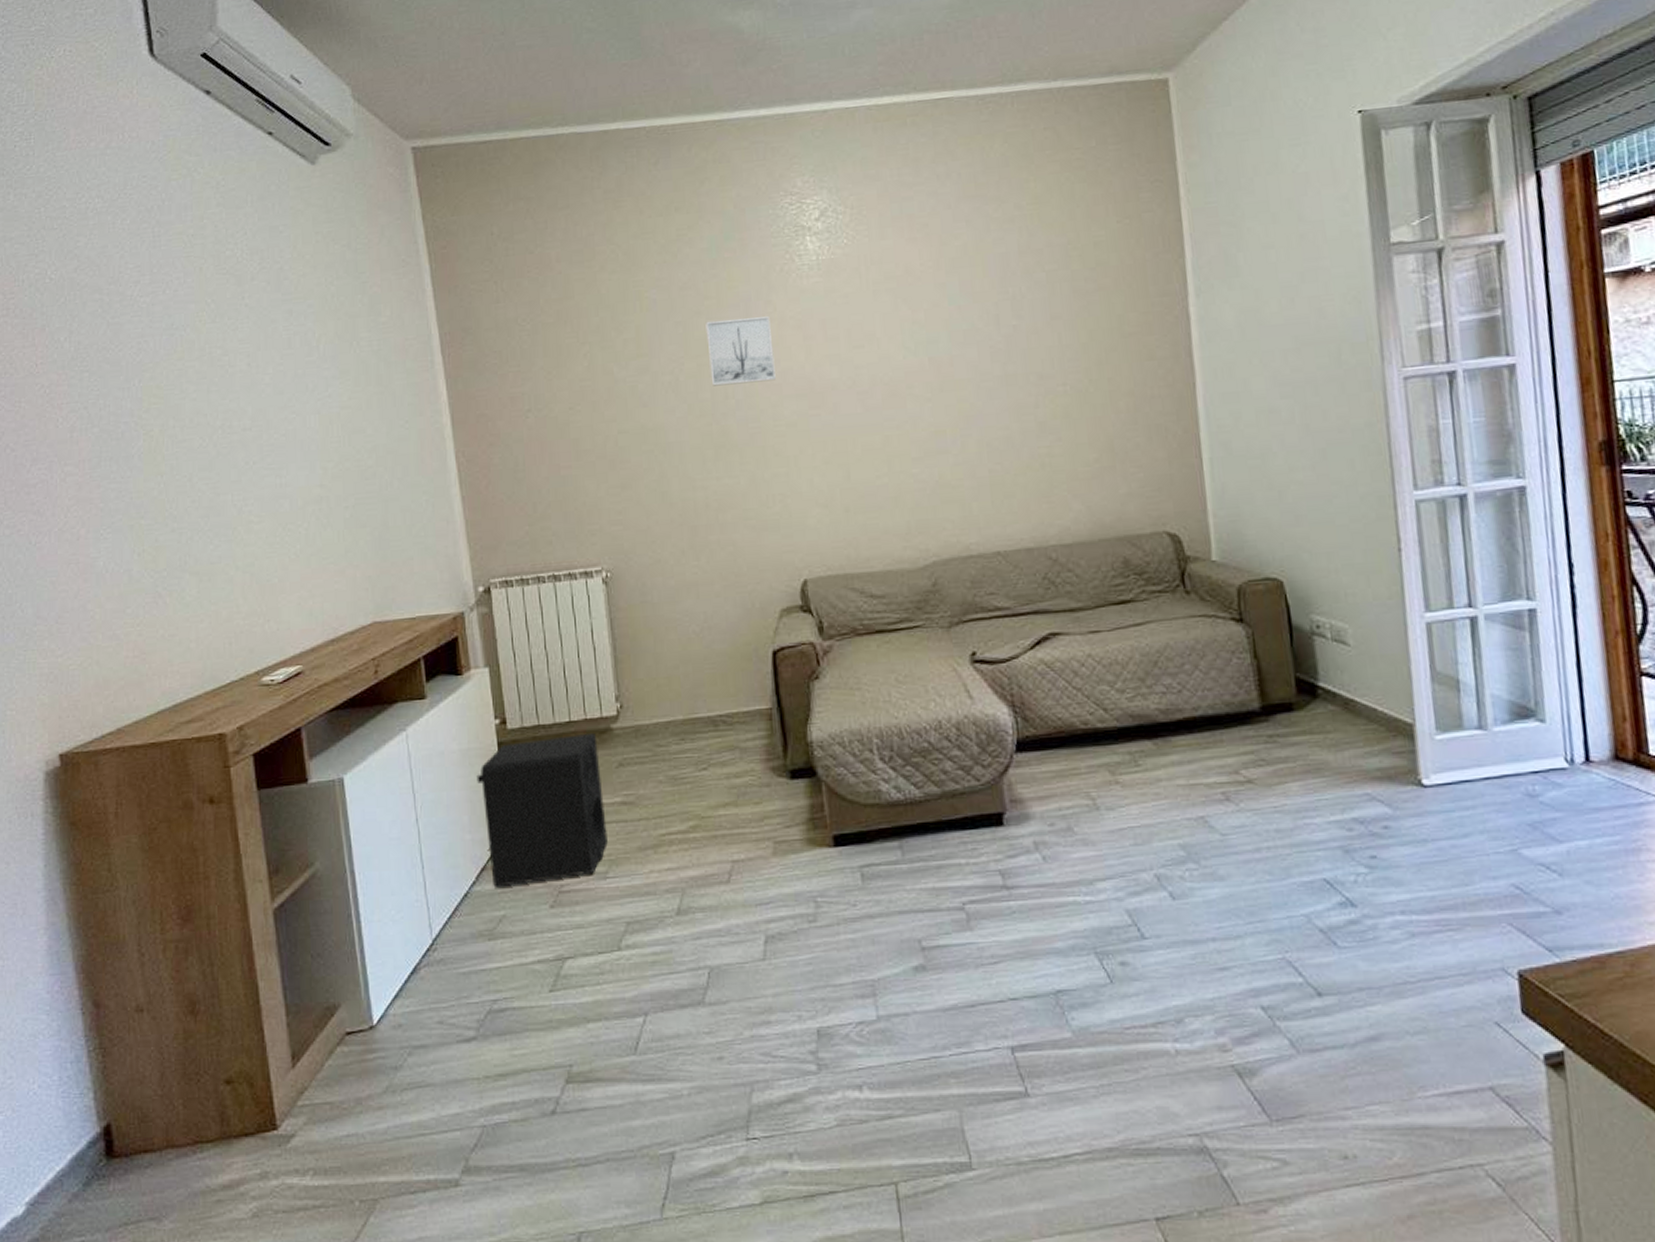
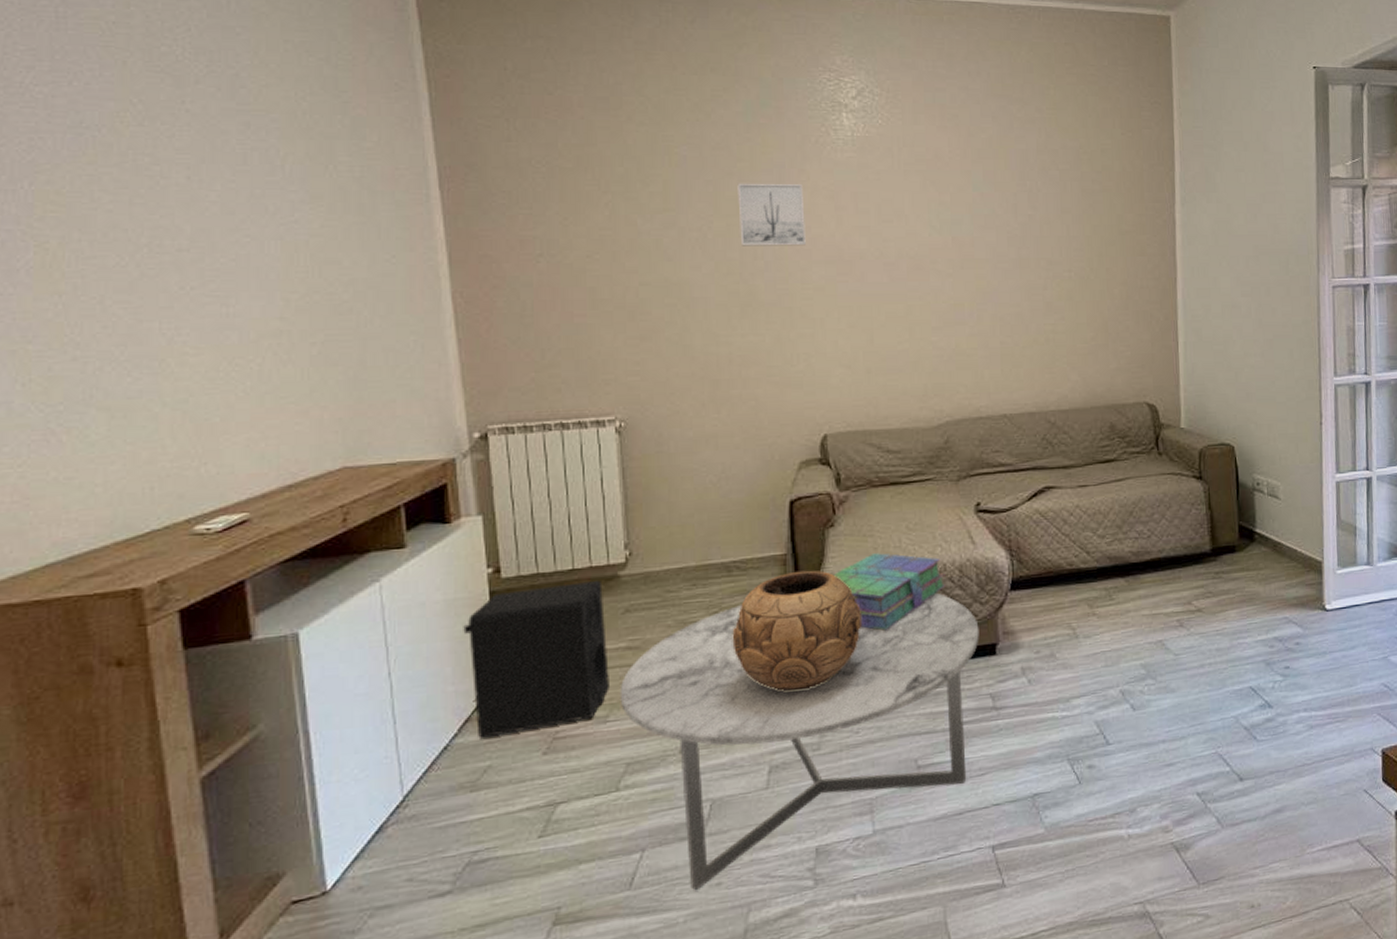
coffee table: none [617,753,984,1063] -> present [619,592,979,891]
decorative bowl: none [721,725,855,856] -> present [732,570,863,692]
stack of books: none [820,708,942,794] -> present [833,553,946,631]

